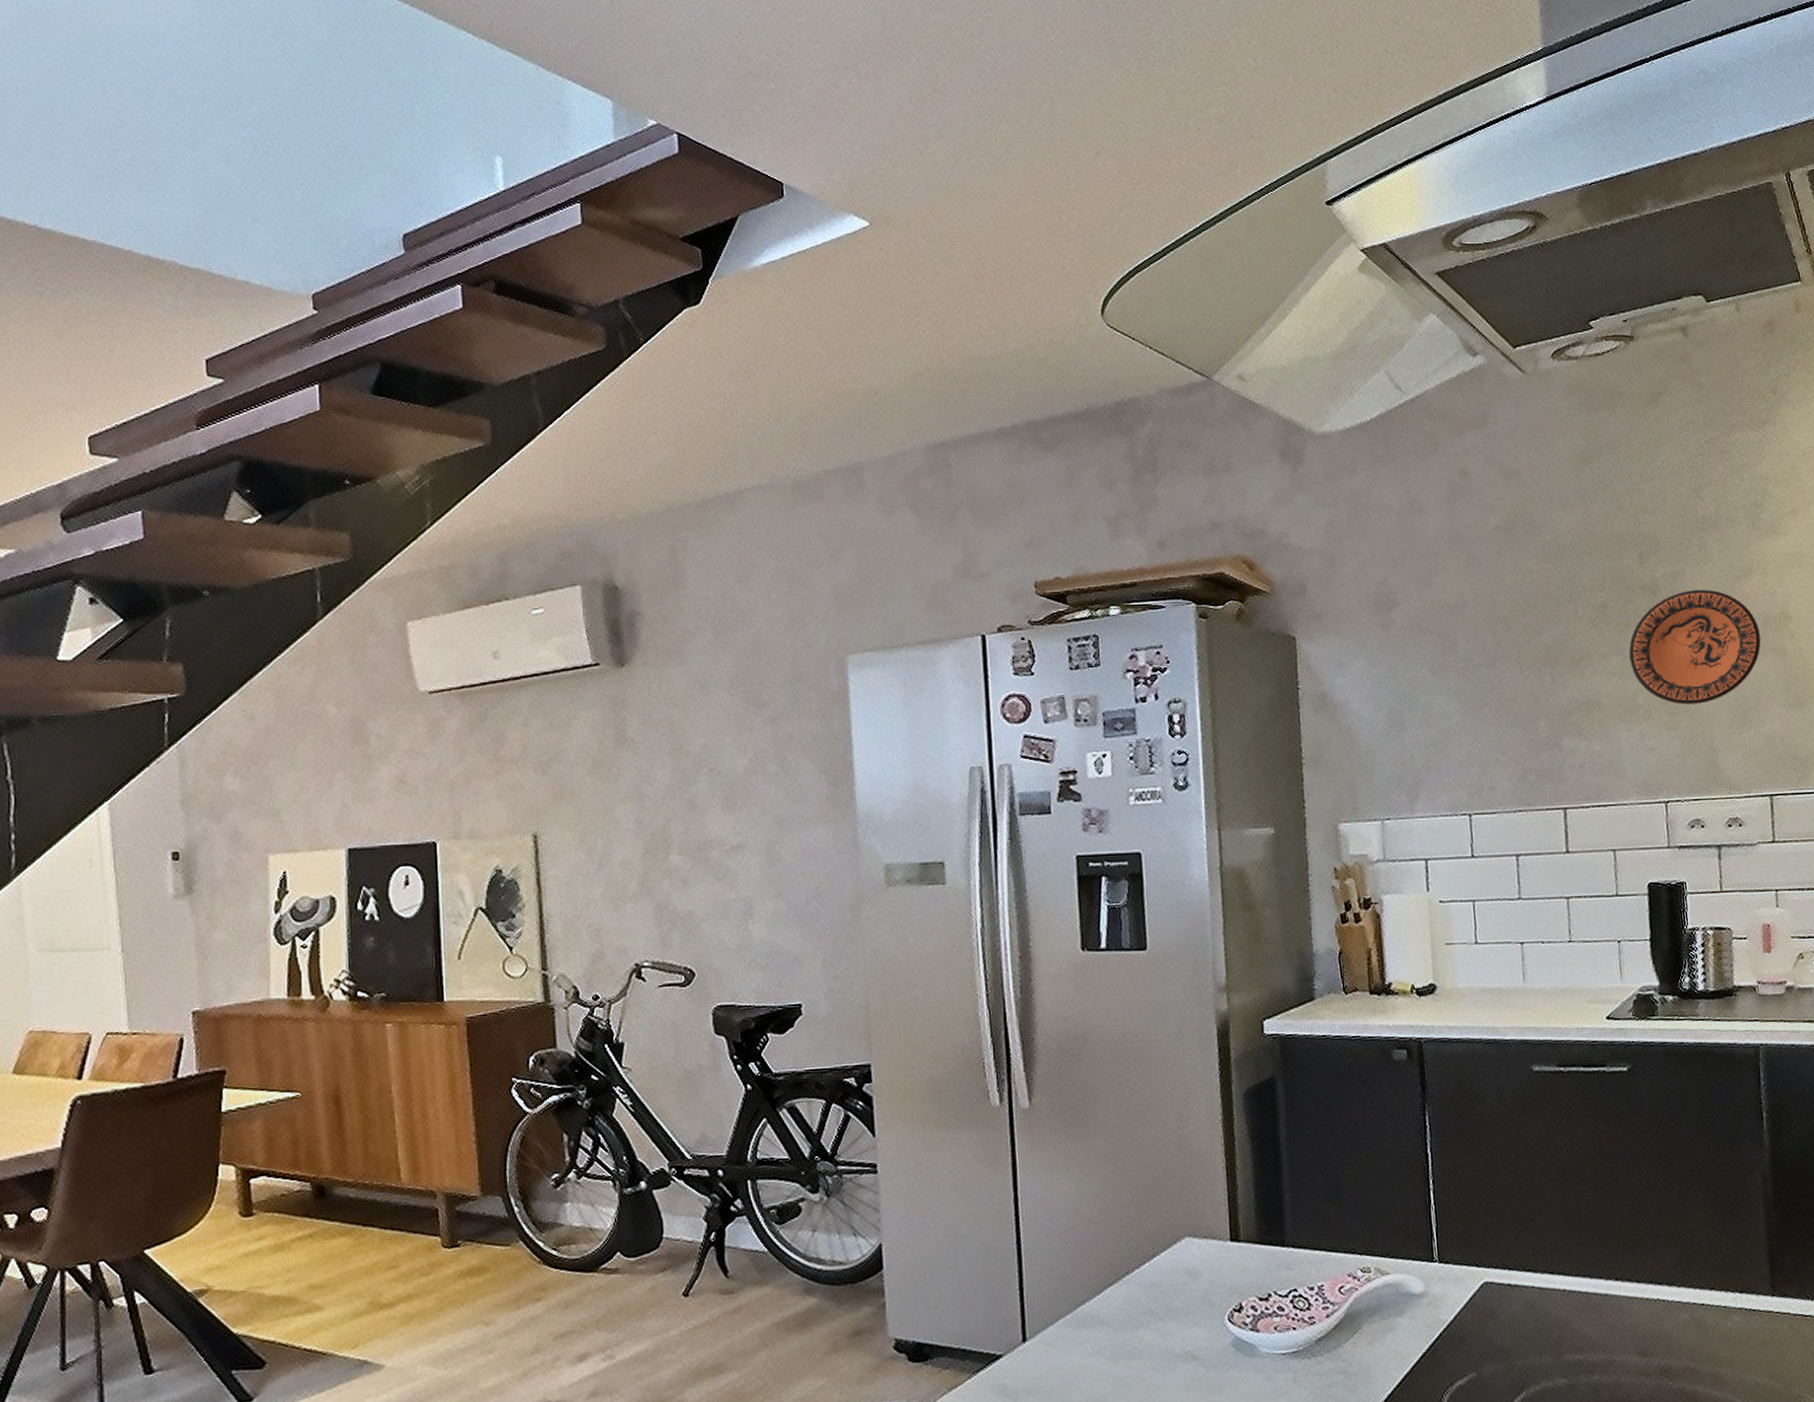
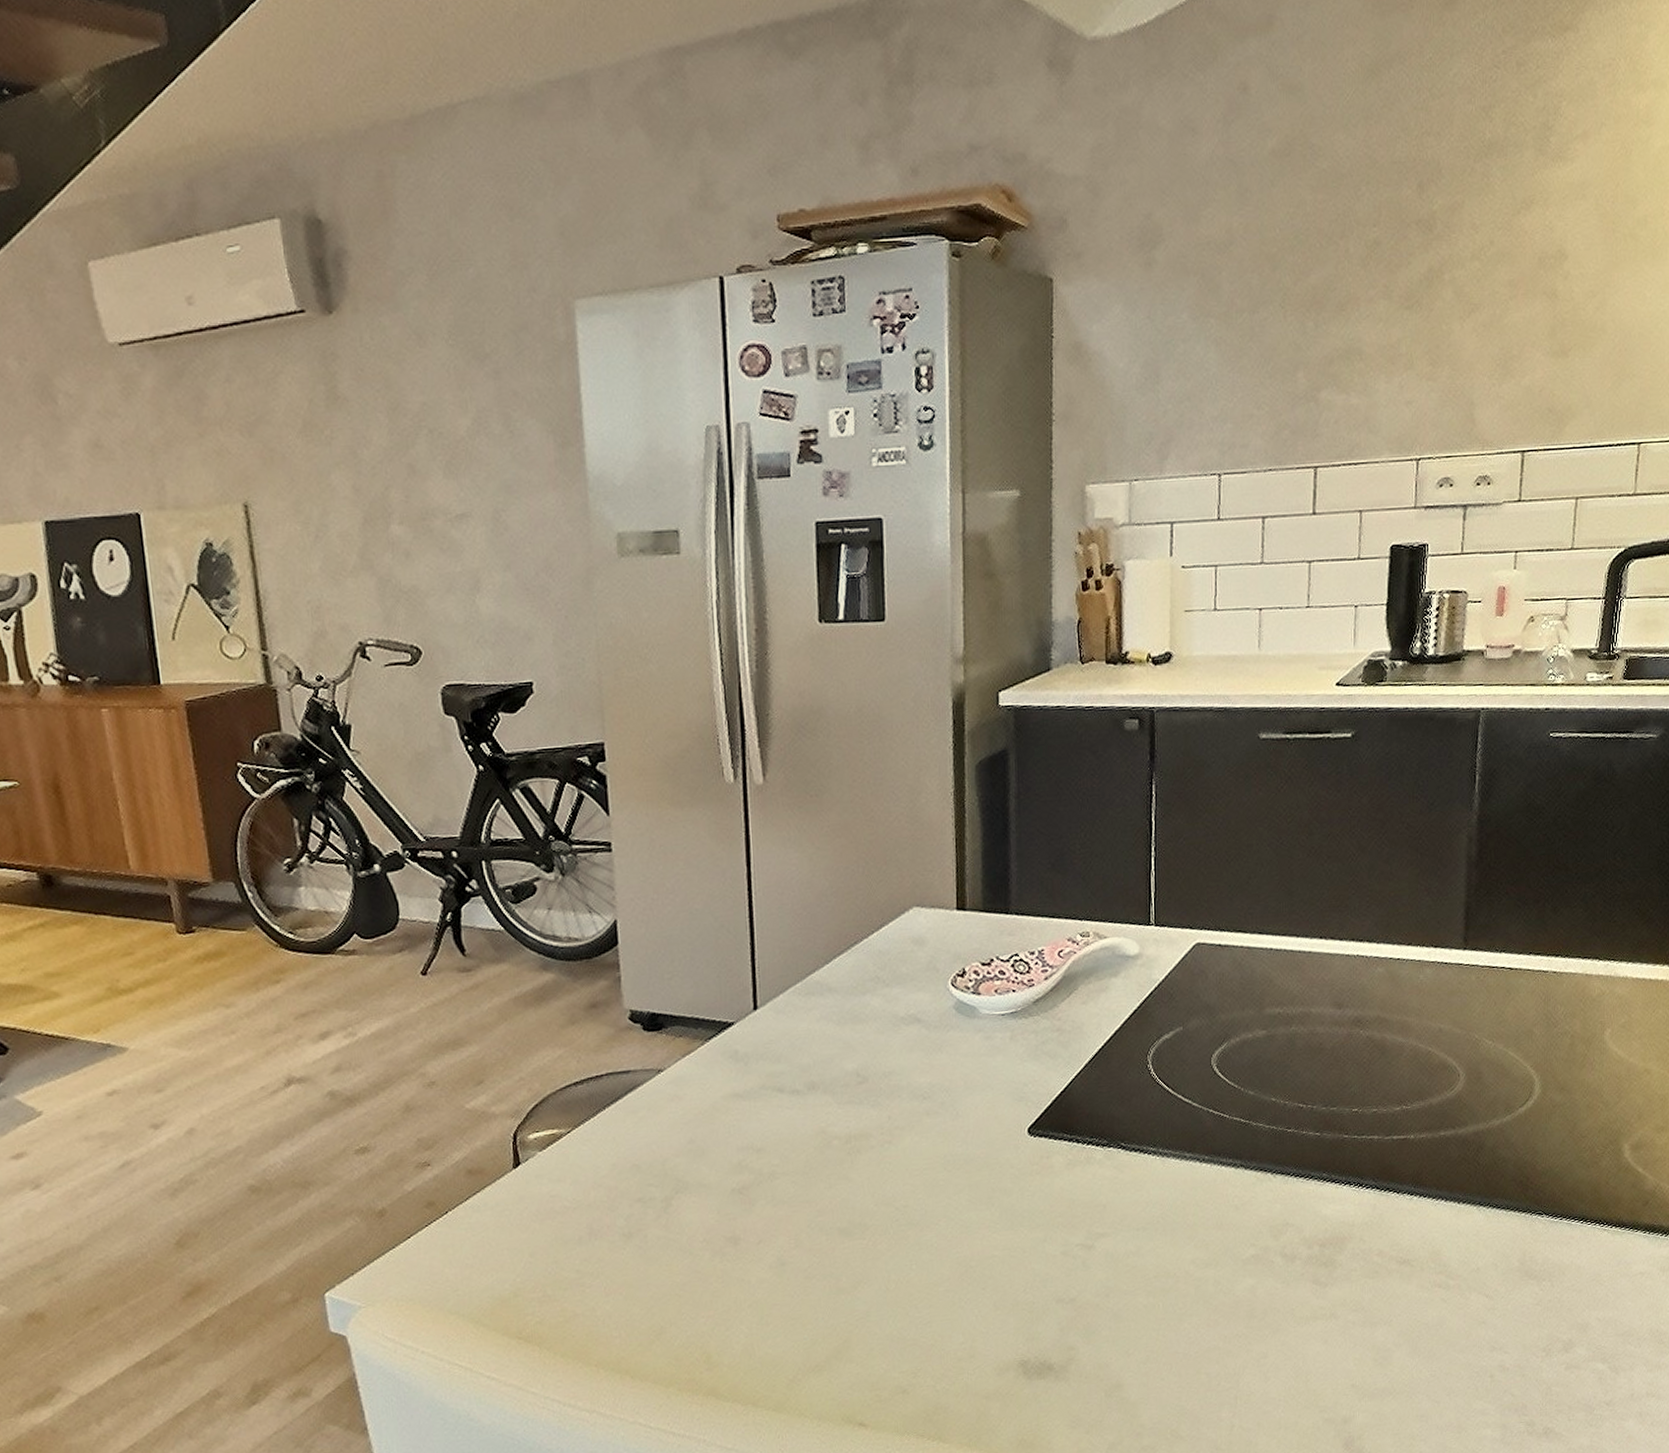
decorative plate: present [1629,589,1761,705] -> none [1397,223,1534,353]

